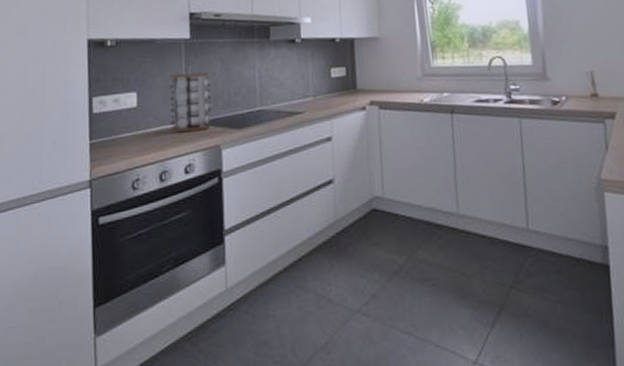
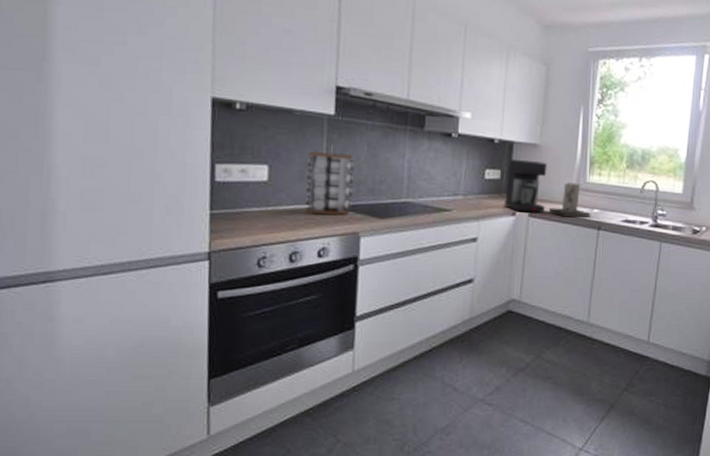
coffee maker: none [351,53,394,106] -> present [505,158,548,213]
paper towel roll: none [397,69,442,105] -> present [548,182,591,218]

